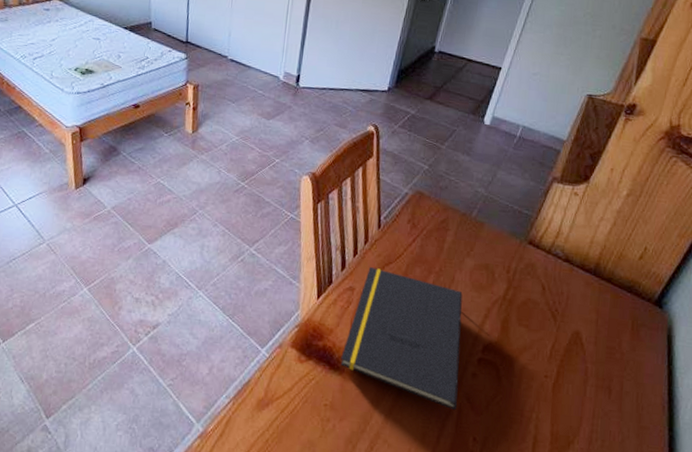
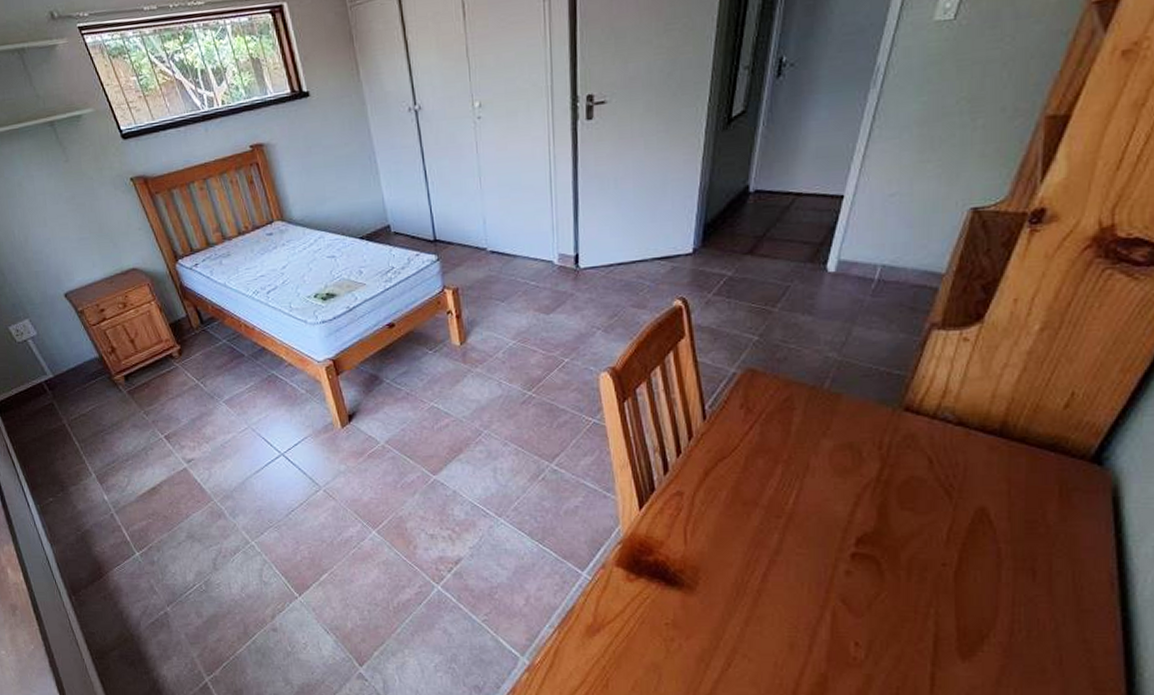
notepad: present [341,267,463,411] -> none [678,466,831,615]

